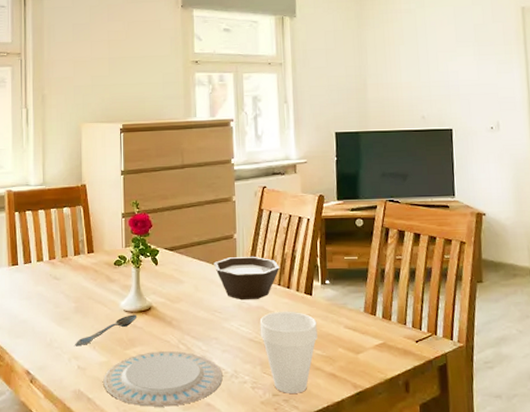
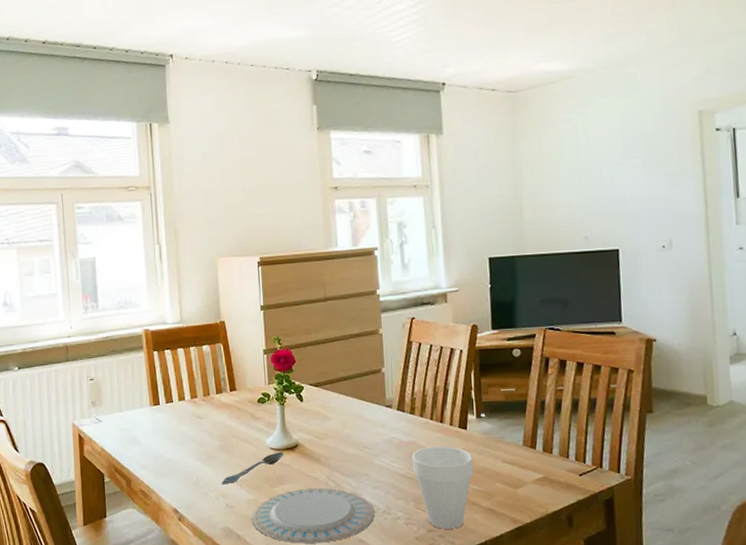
bowl: present [214,256,280,300] -> none [361,390,432,436]

